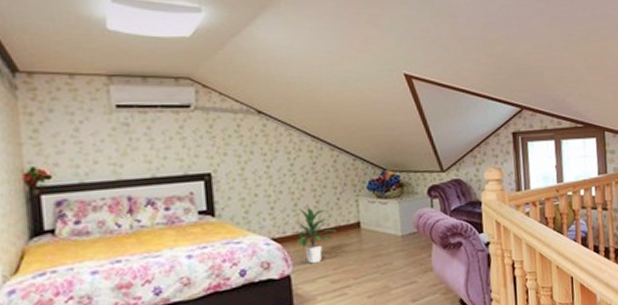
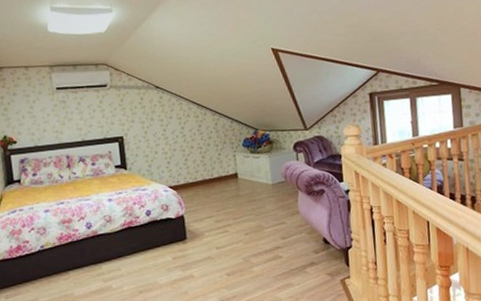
indoor plant: present [293,207,335,264] -> none [185,161,218,207]

